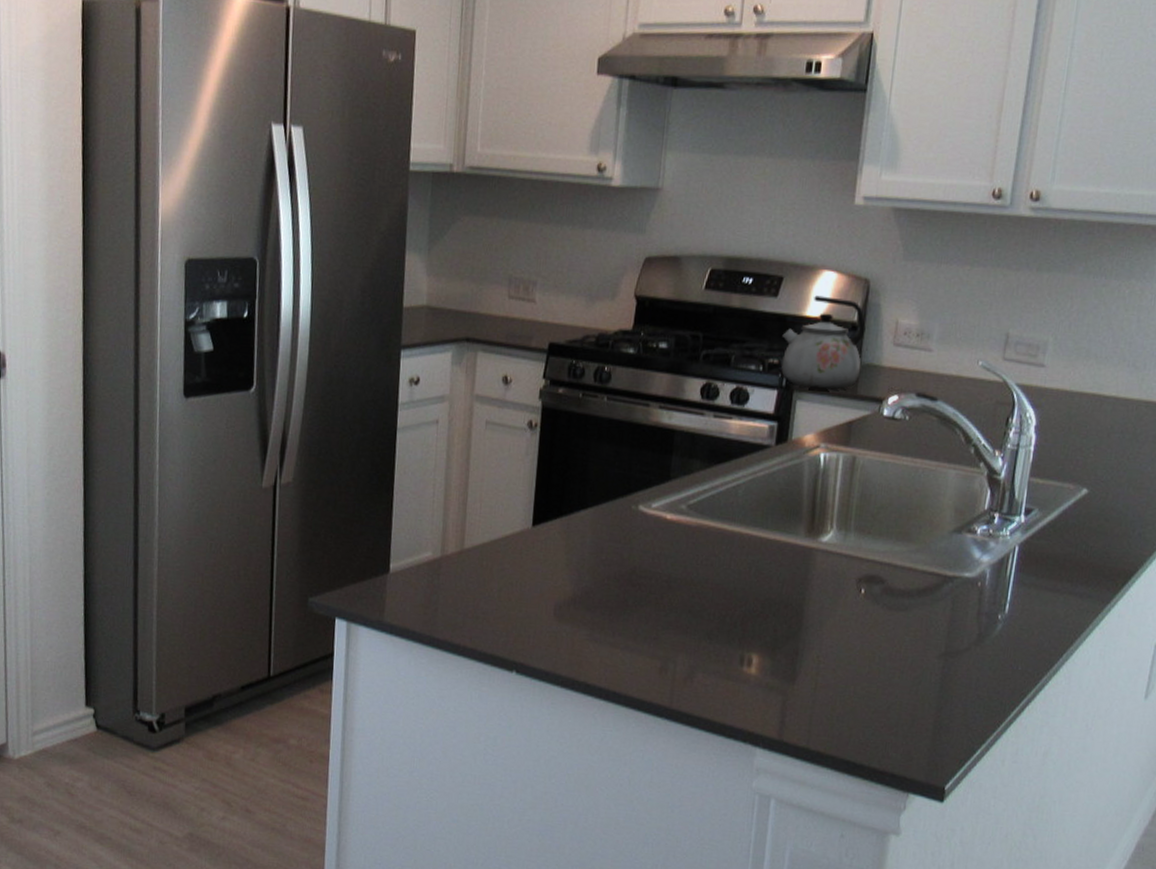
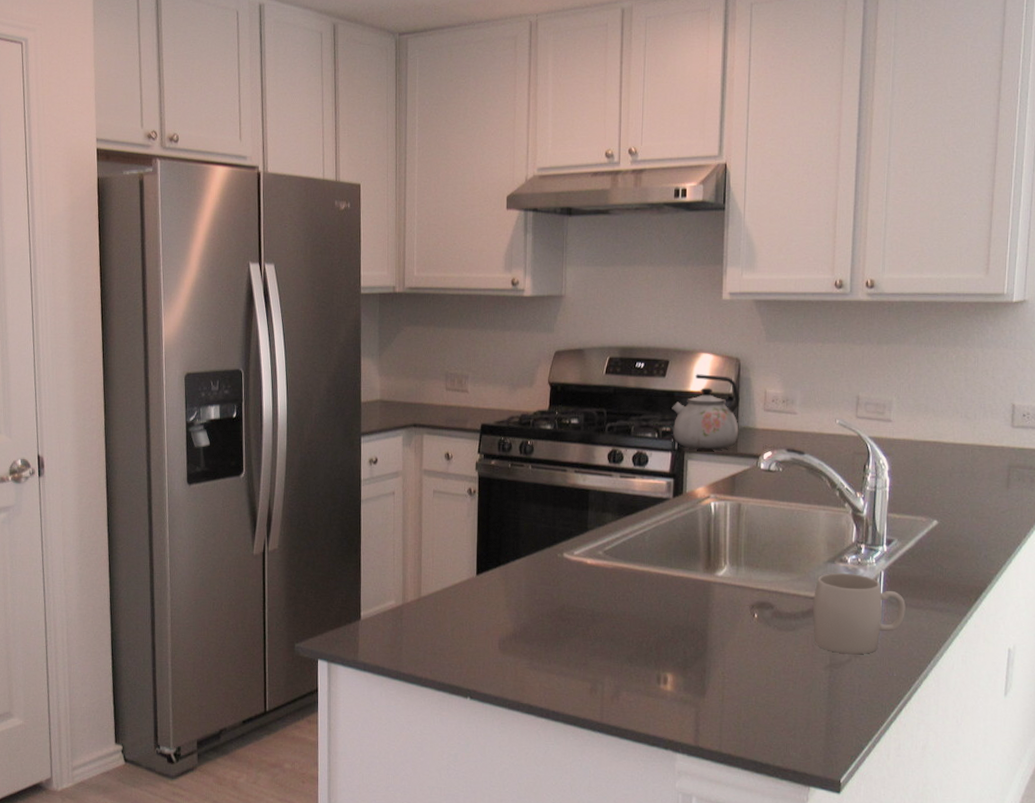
mug: none [928,544,1041,643] -> present [812,572,906,655]

